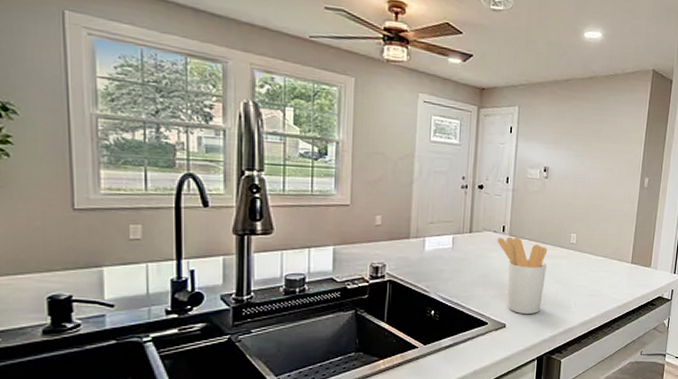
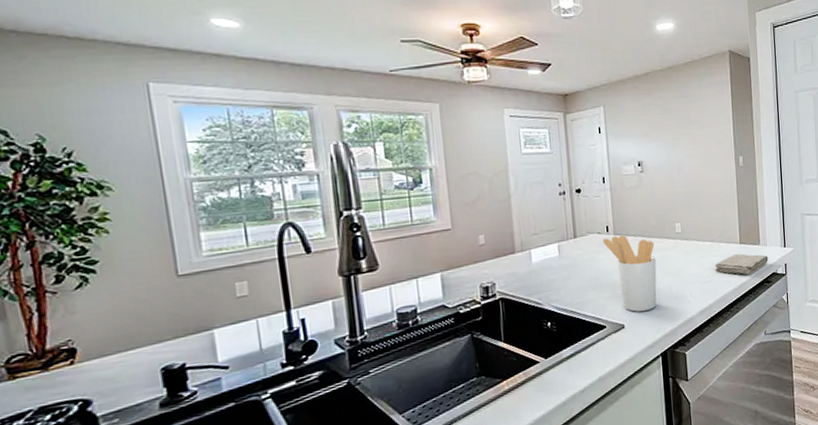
washcloth: none [603,273,657,295] -> present [715,253,769,275]

